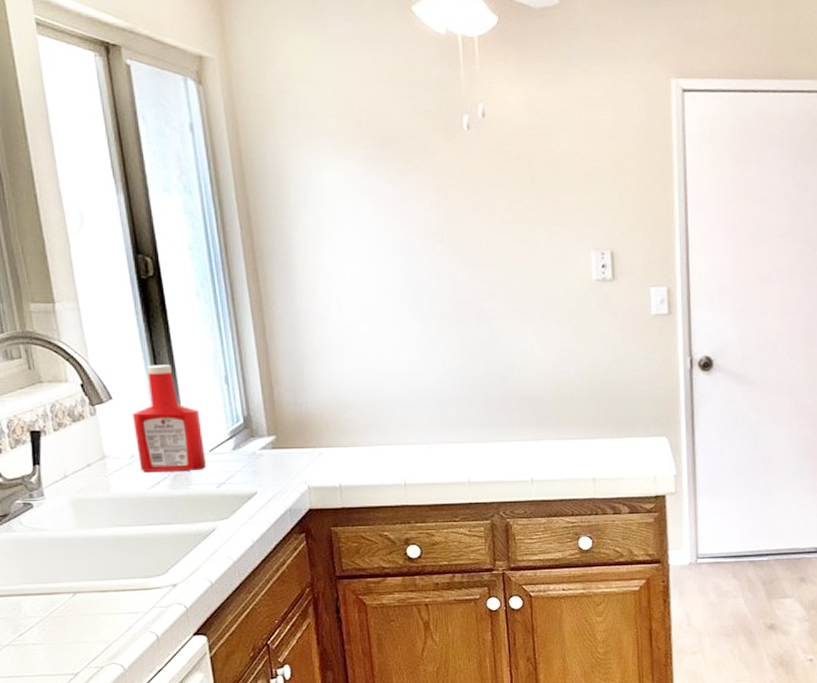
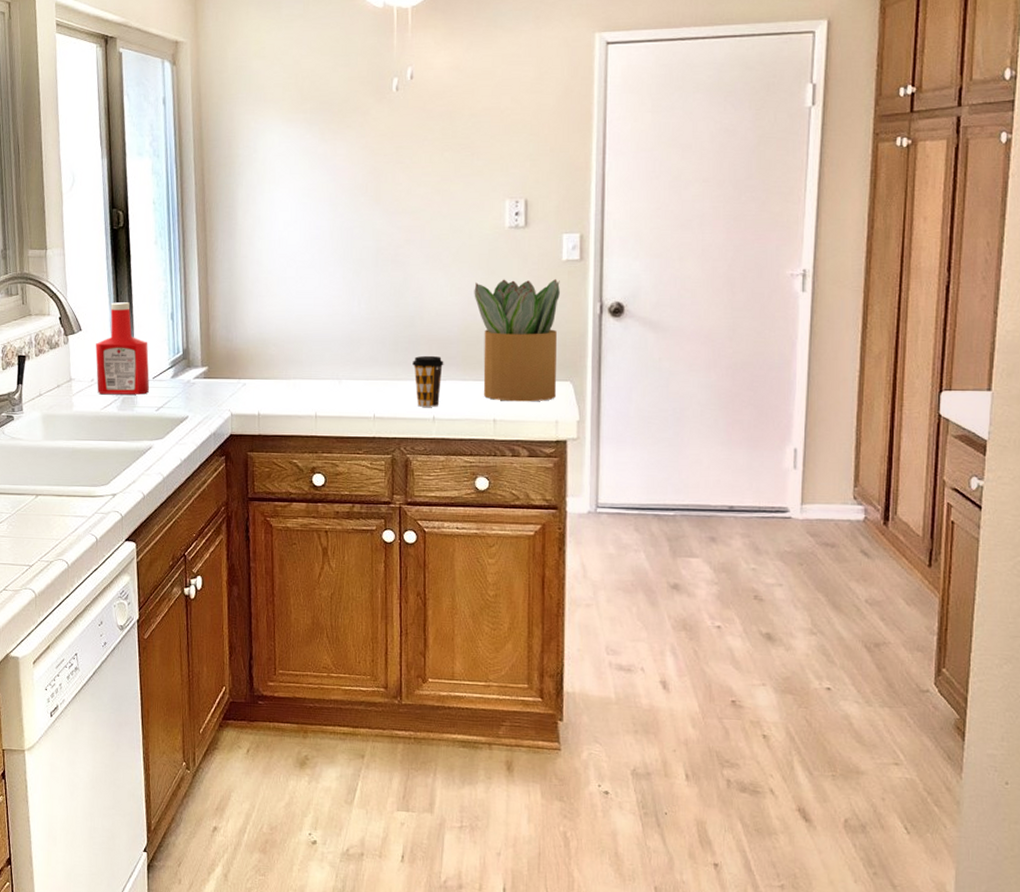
coffee cup: none [506,415,539,469] -> present [412,355,444,407]
potted plant: none [565,334,652,459] -> present [474,279,560,402]

